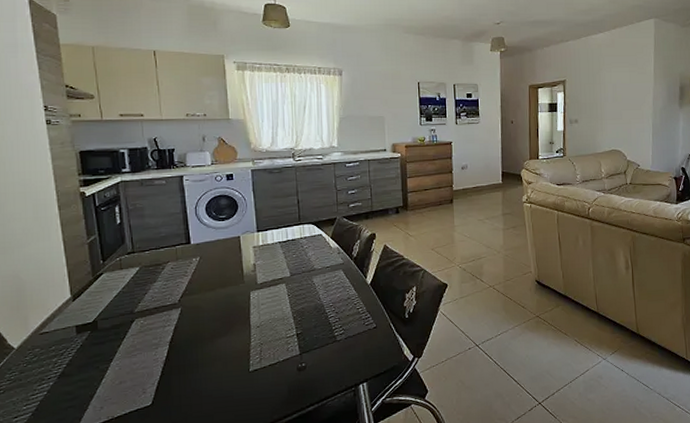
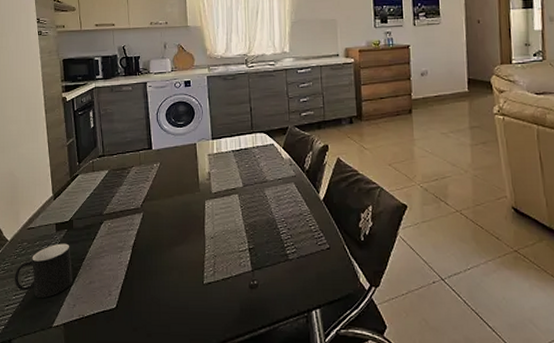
cup: none [25,345,99,405] -> present [15,243,72,298]

